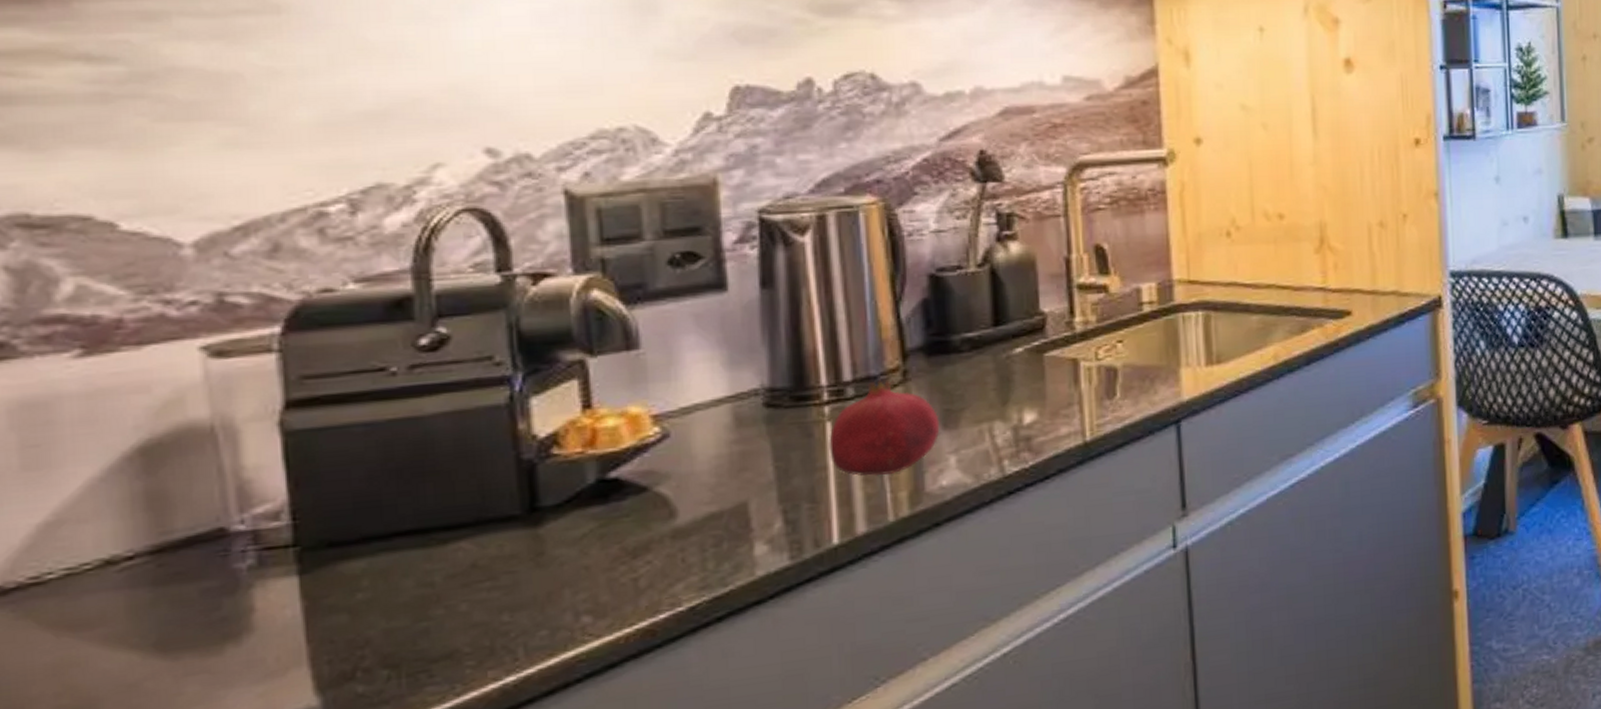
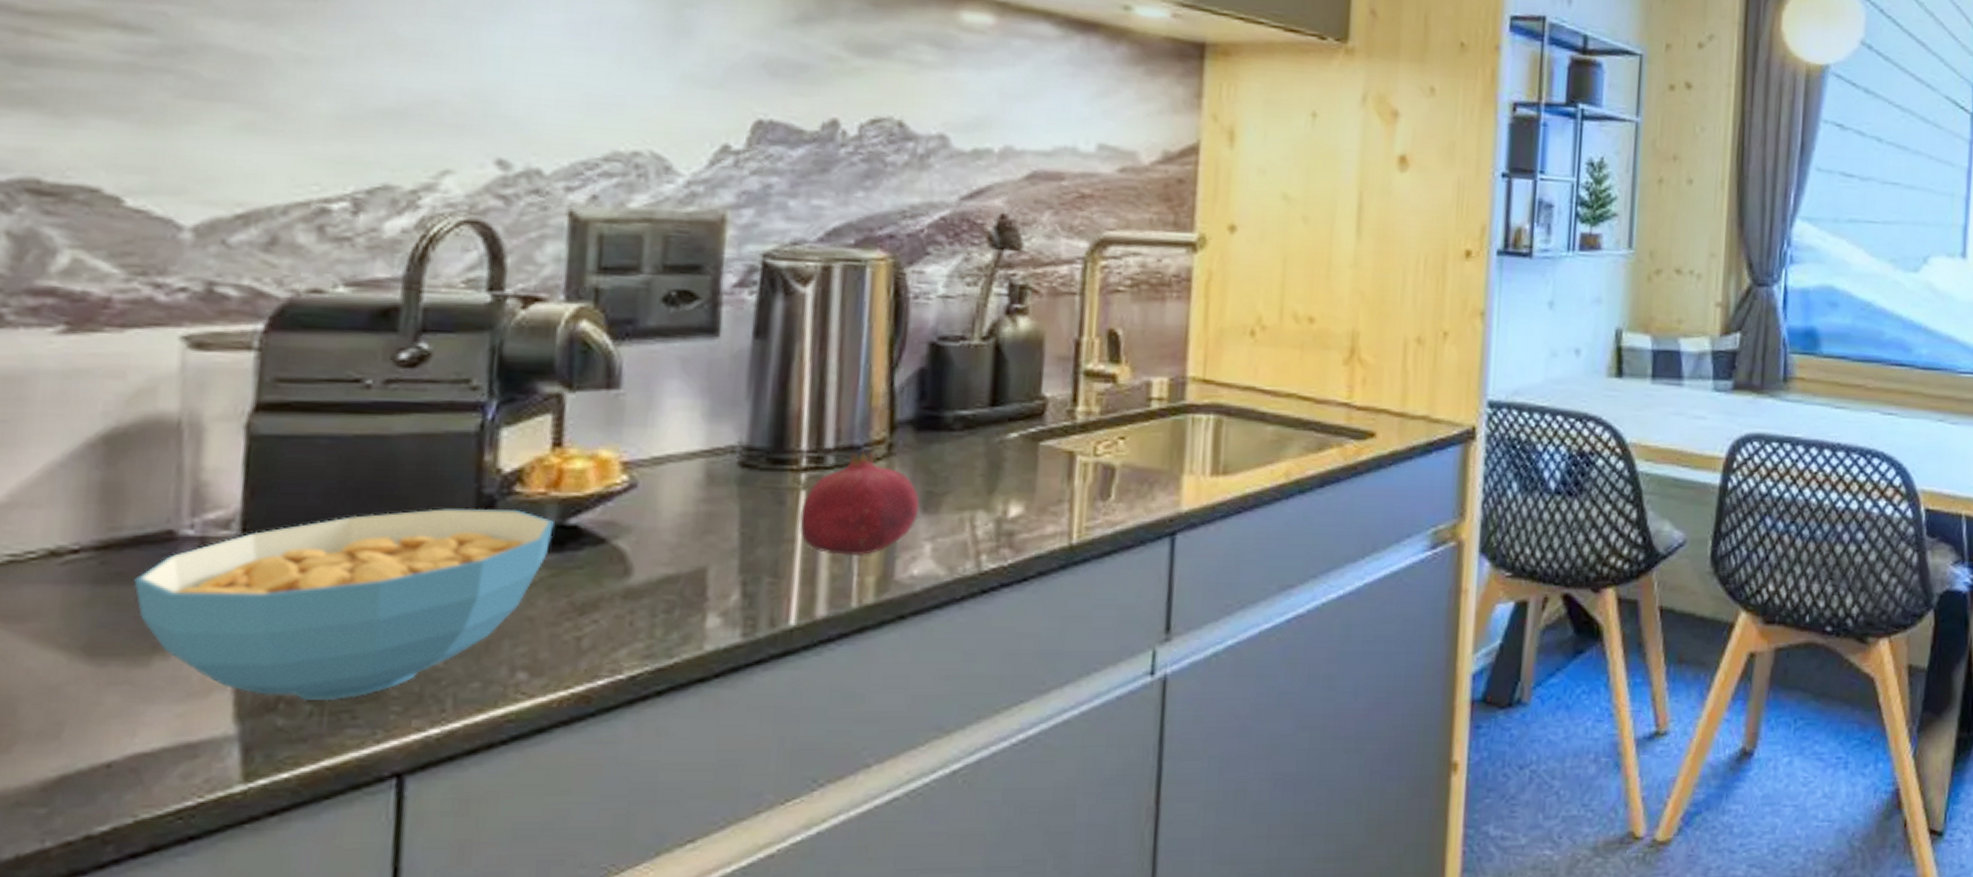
cereal bowl: none [194,470,596,668] -> present [133,508,554,702]

